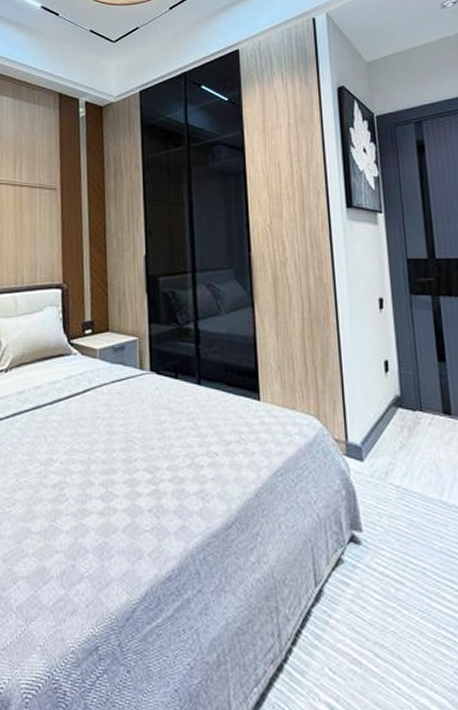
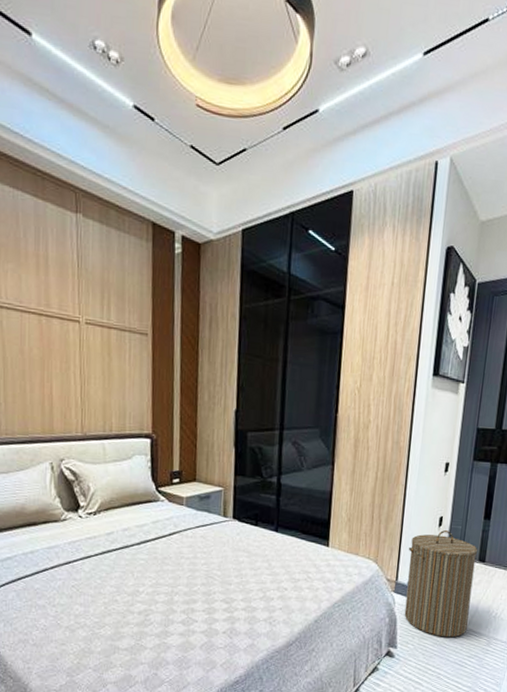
laundry hamper: none [353,377,448,517] -> present [404,530,478,638]

